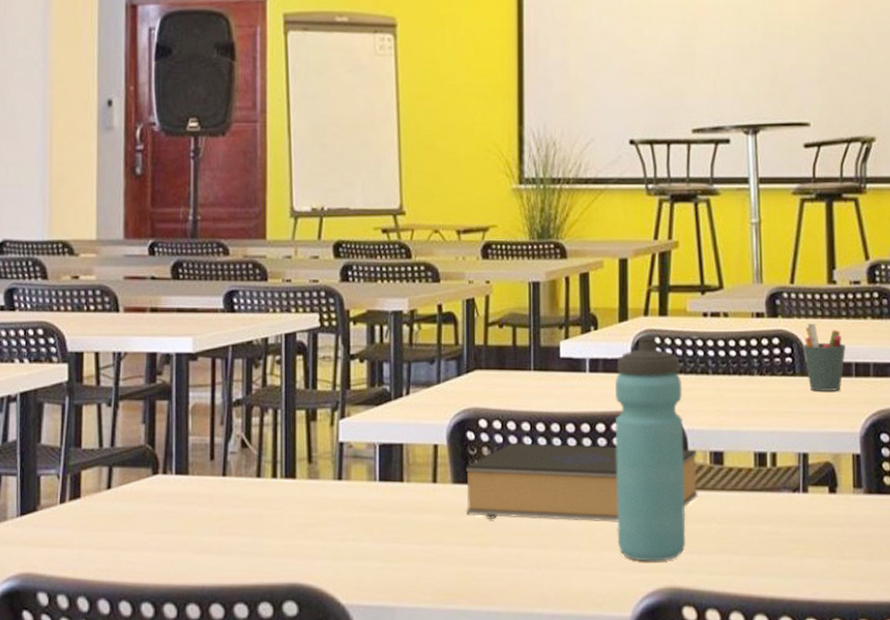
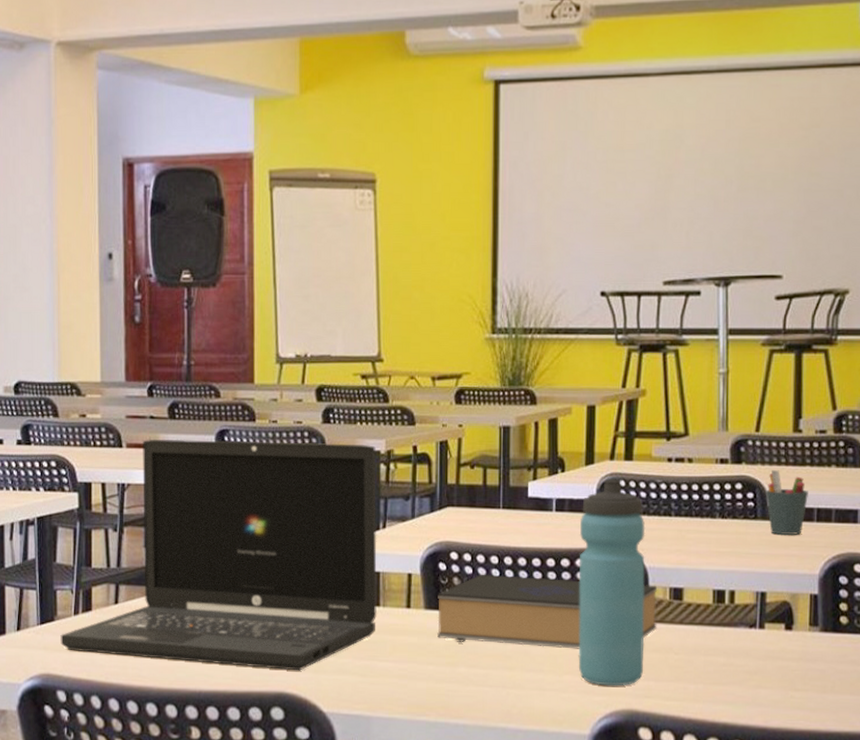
laptop: none [43,301,400,558] -> present [60,439,377,671]

